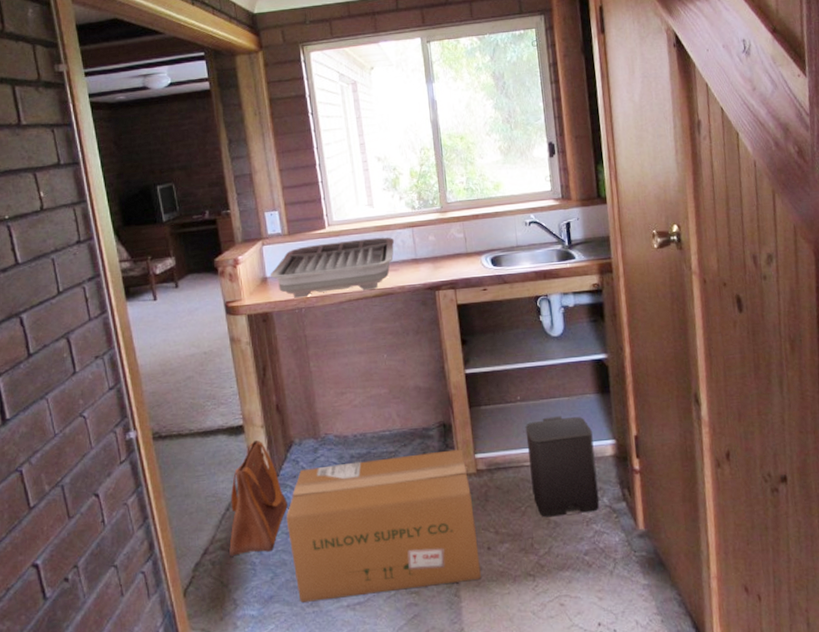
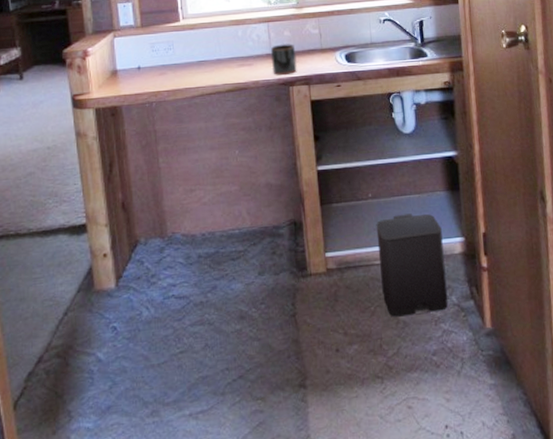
shopping bag: present [229,439,288,557] -> none [66,239,130,365]
dish rack: present [270,237,395,299] -> none [120,31,250,93]
box: present [286,449,481,603] -> none [128,247,329,413]
mug: none [415,248,443,280] -> present [270,44,297,75]

